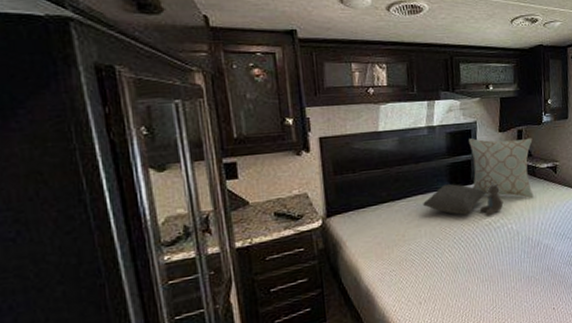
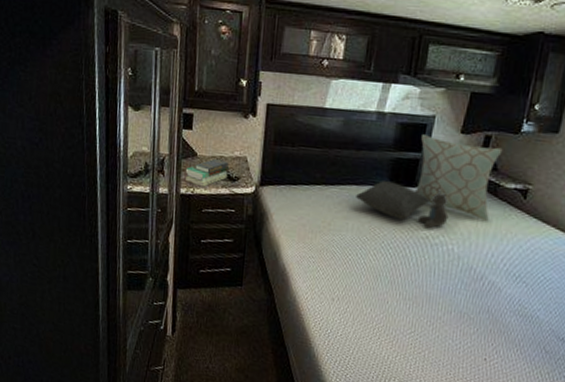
books: none [237,202,290,235] -> present [185,159,230,187]

